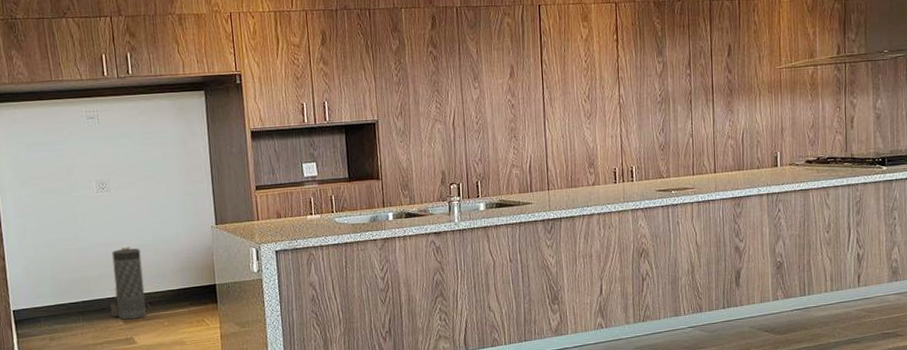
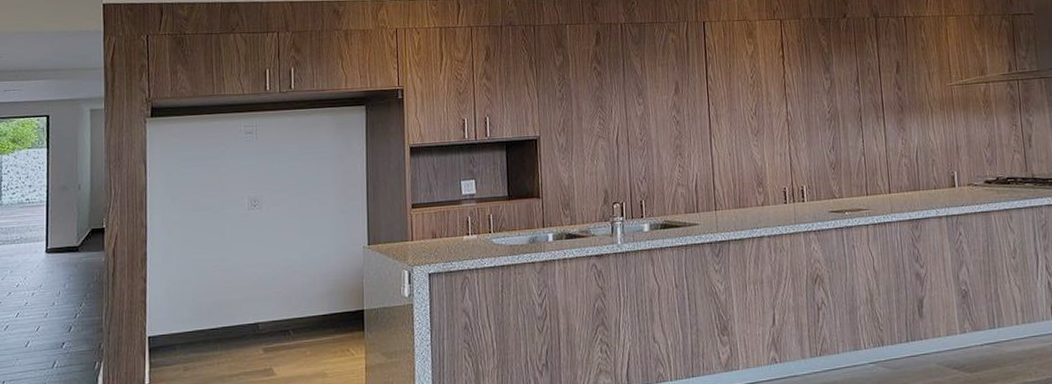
canister: present [110,246,147,320] -> none [251,267,289,349]

